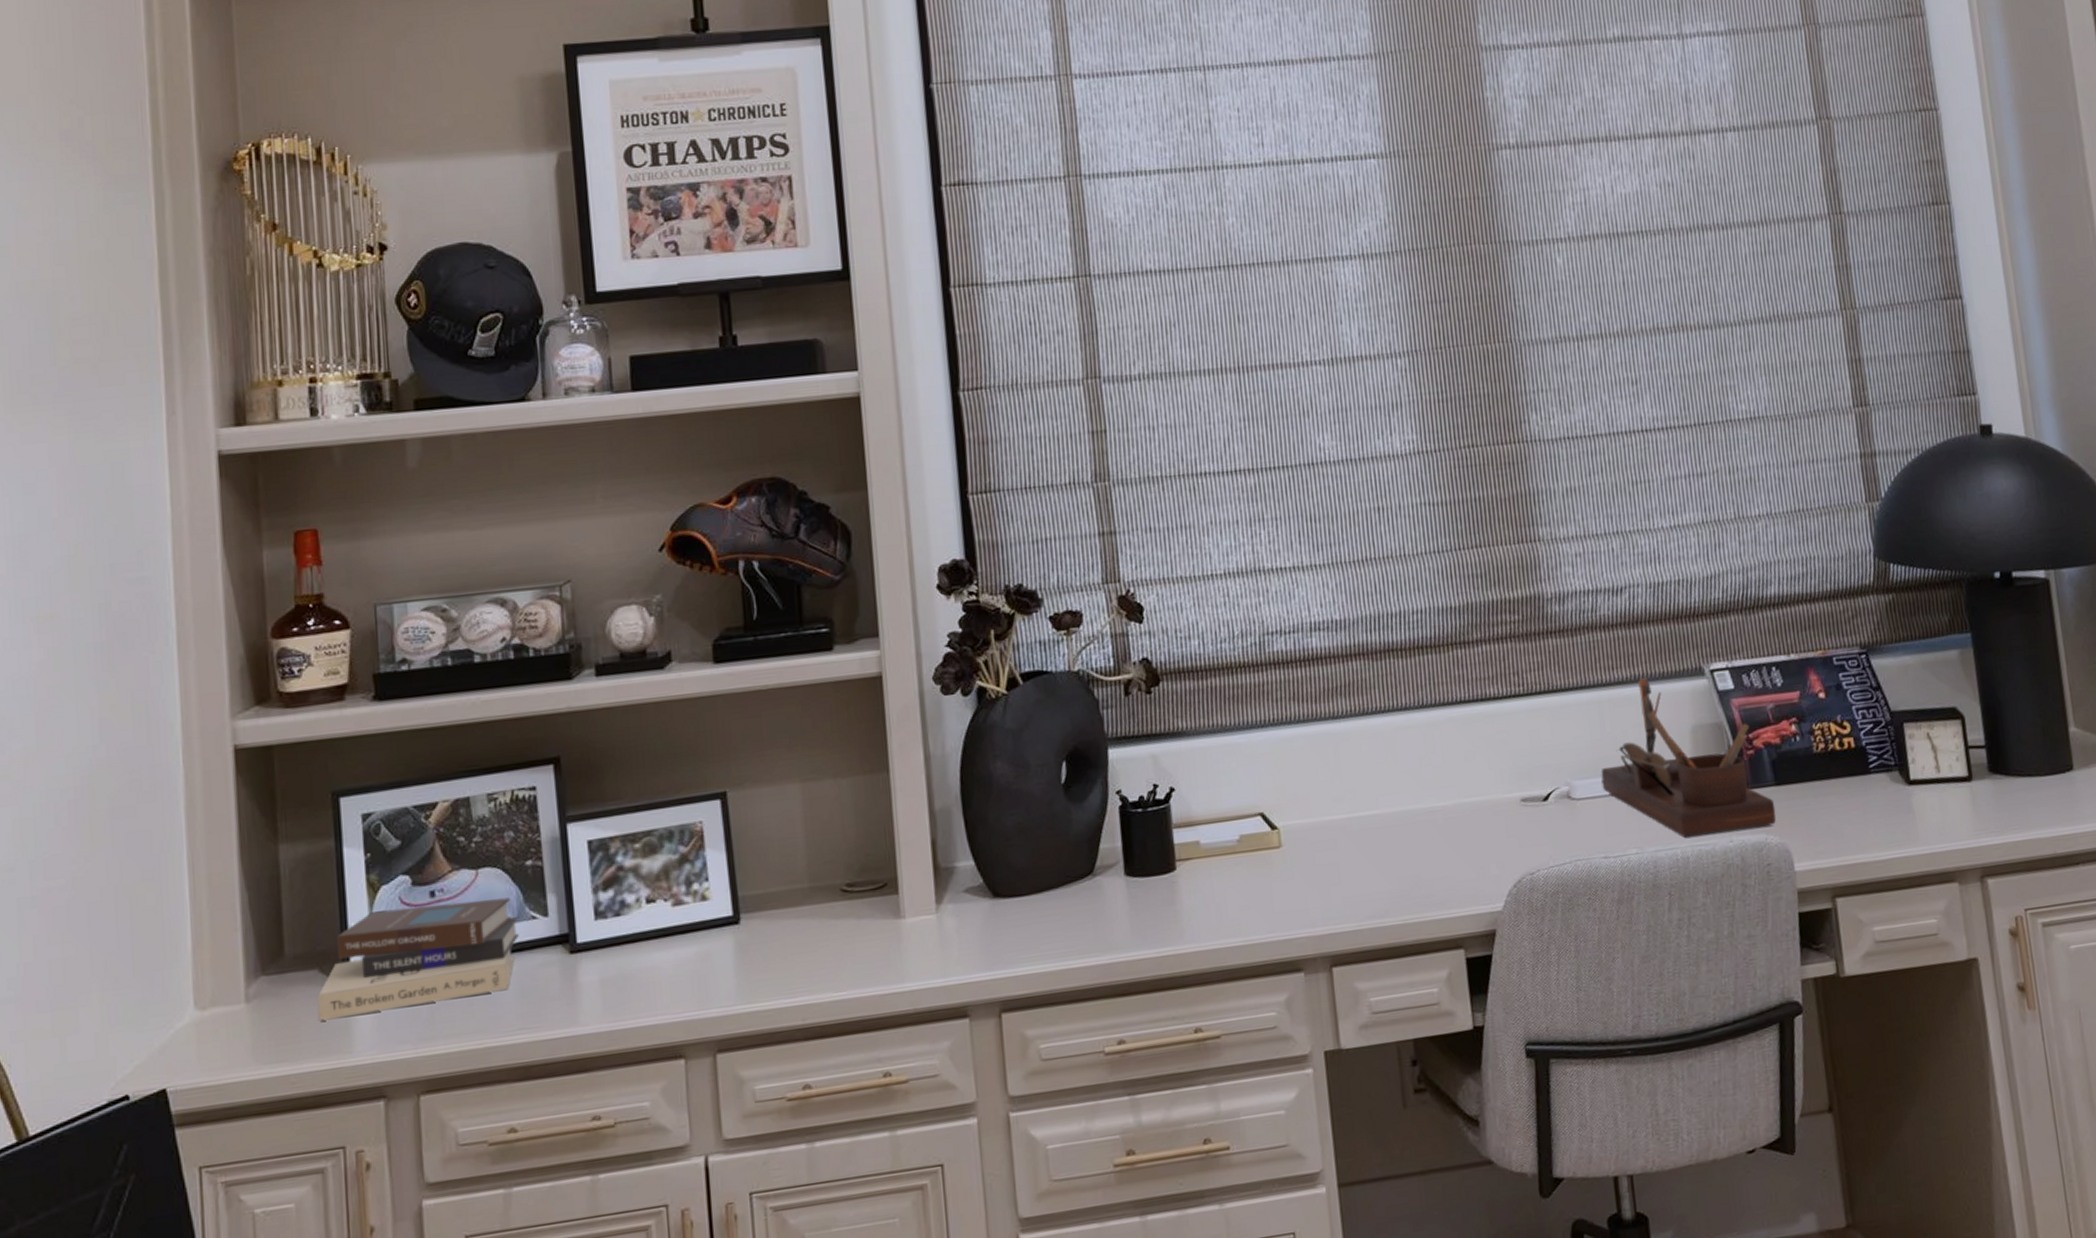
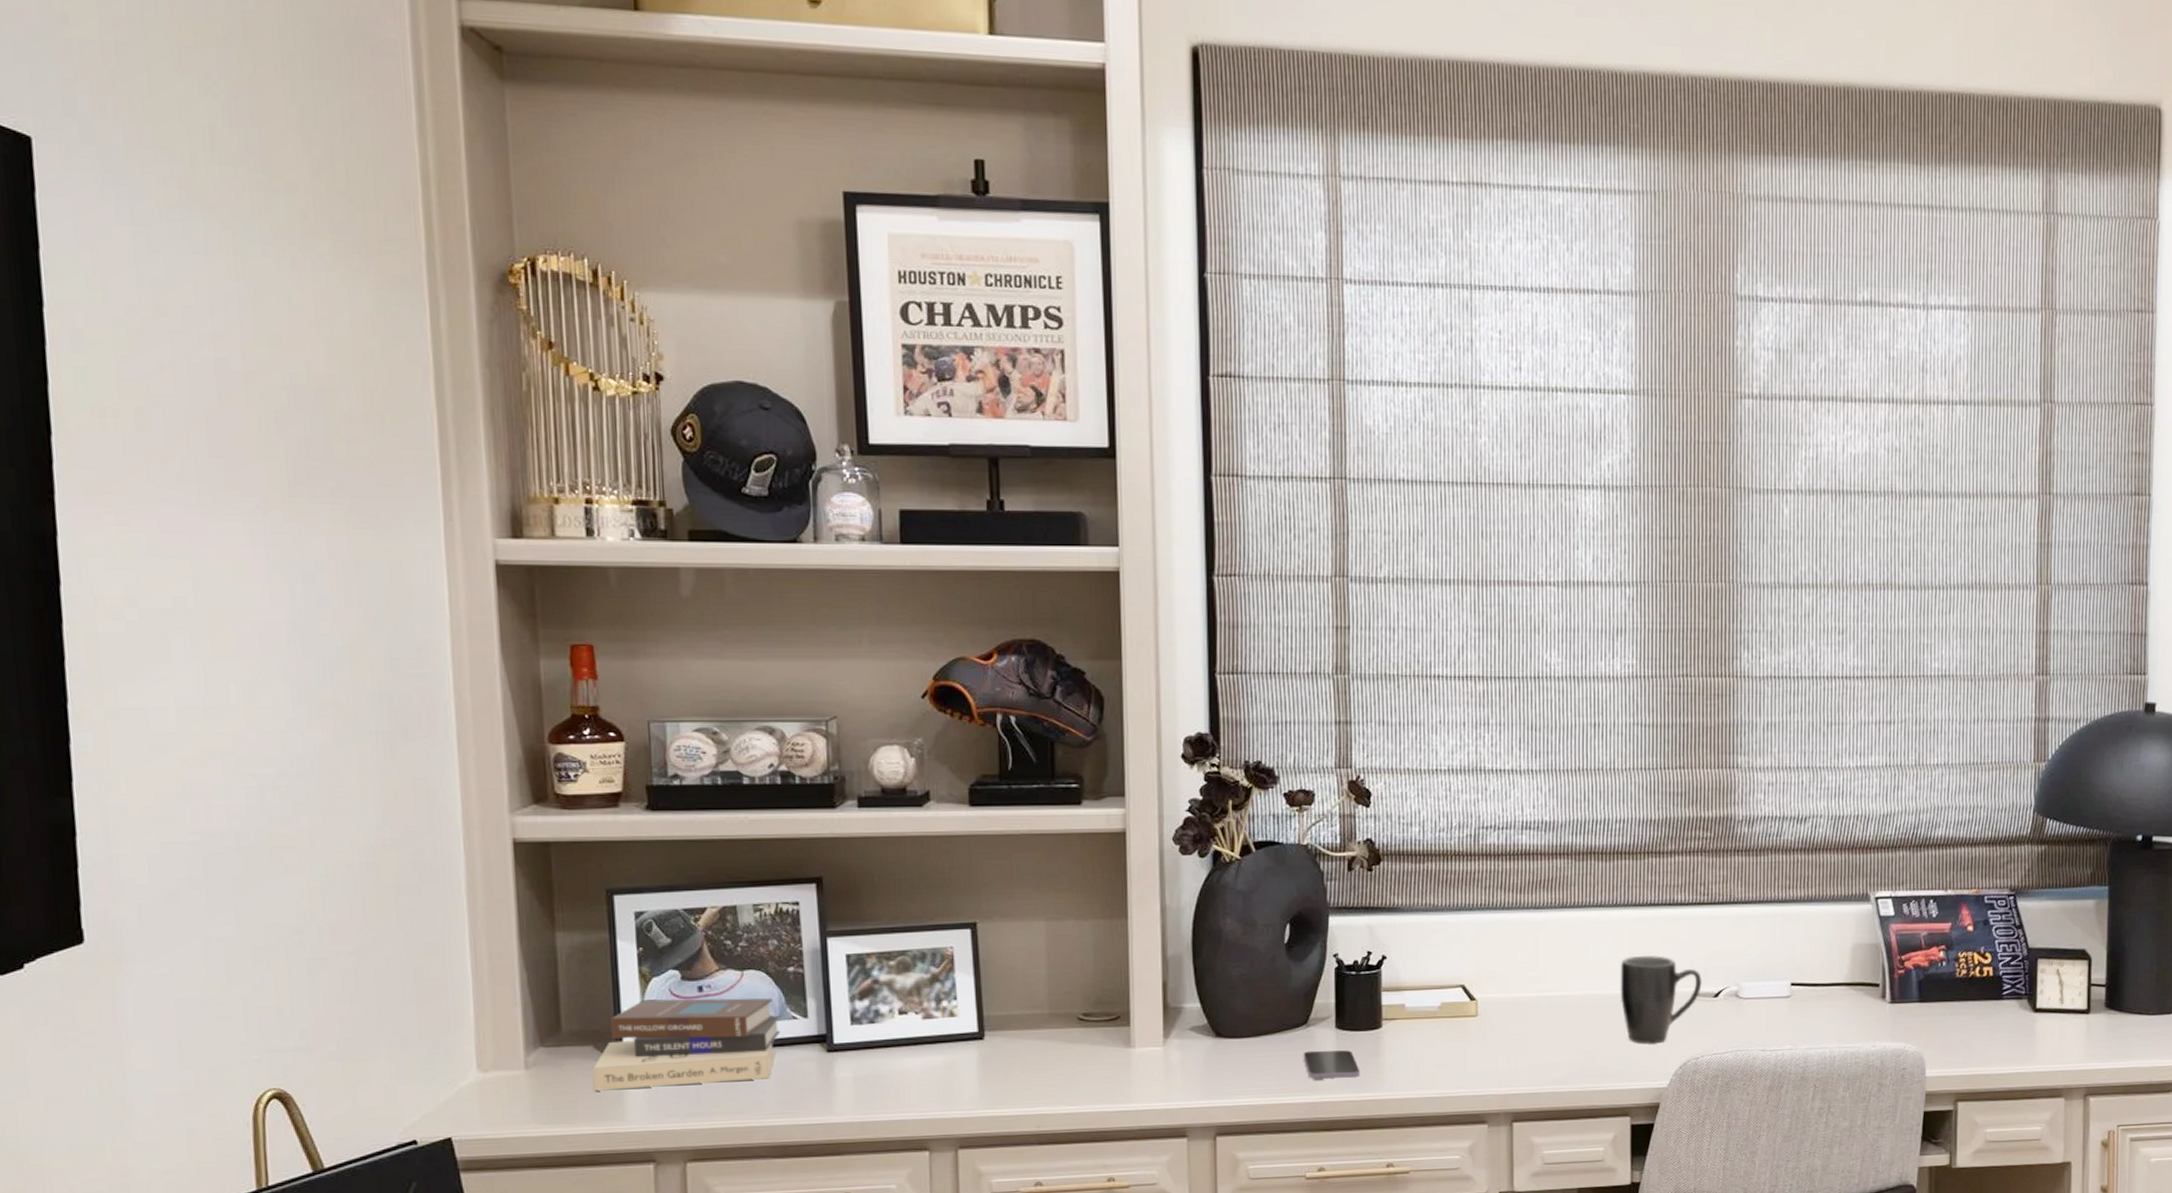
smartphone: none [1091,899,1157,938] -> present [1303,1050,1361,1080]
mug: none [1434,758,1529,862] -> present [1620,955,1703,1044]
desk organizer: present [1601,678,1776,836] -> none [1767,899,1916,1038]

